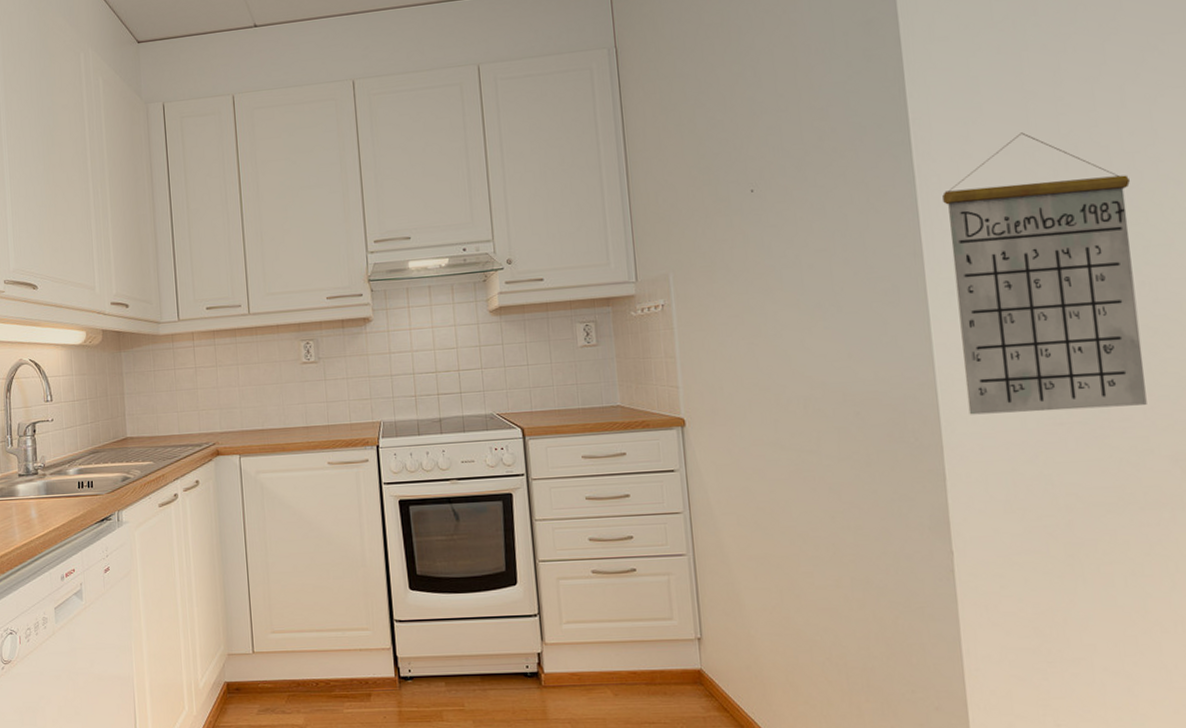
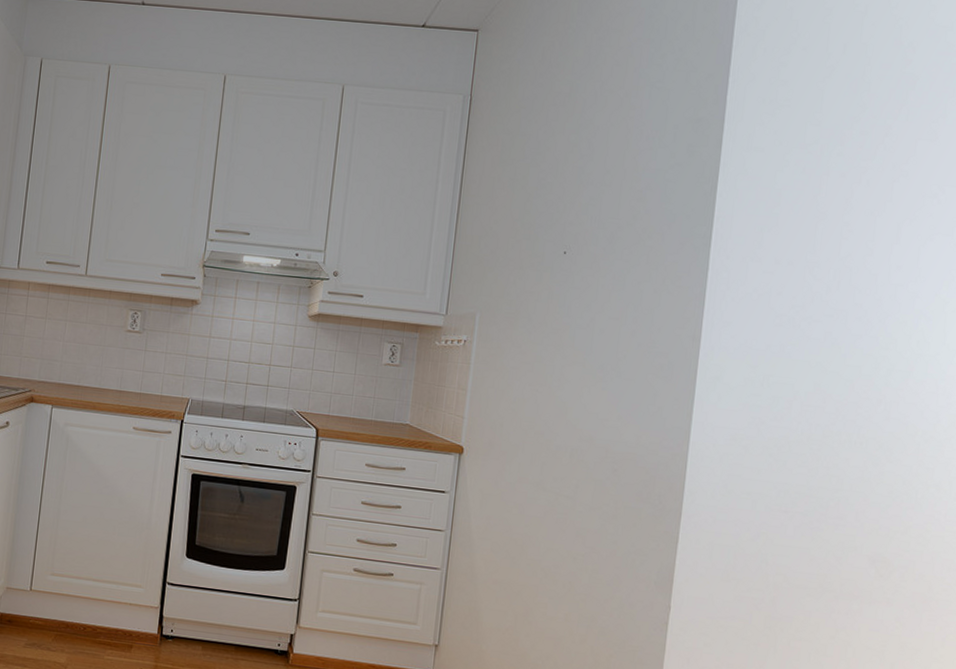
calendar: present [942,132,1147,415] -> none [710,248,890,508]

